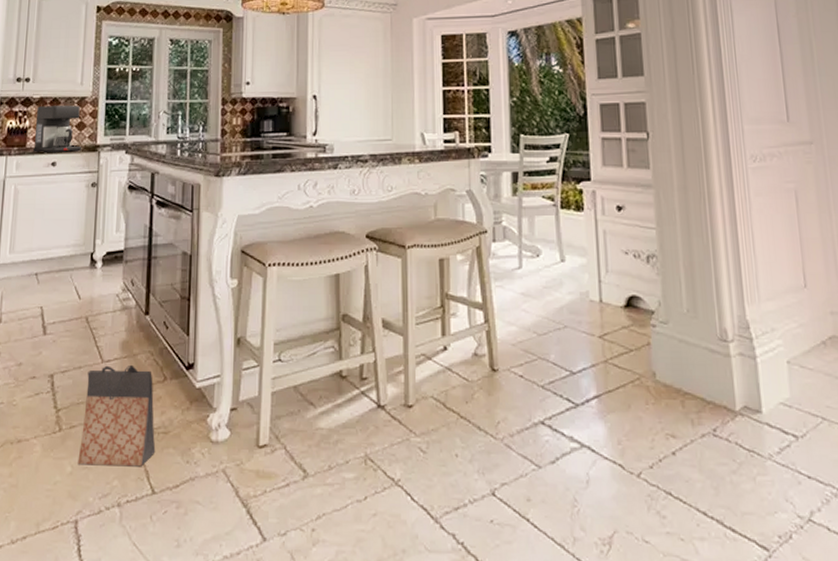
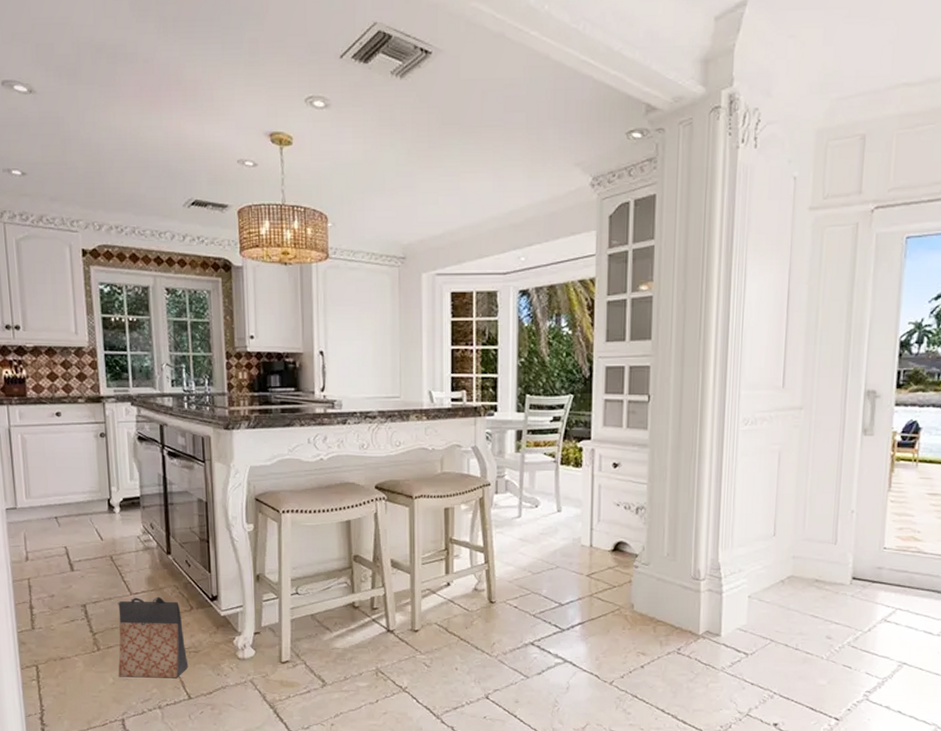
coffee maker: present [33,105,81,153] -> none [32,354,85,404]

